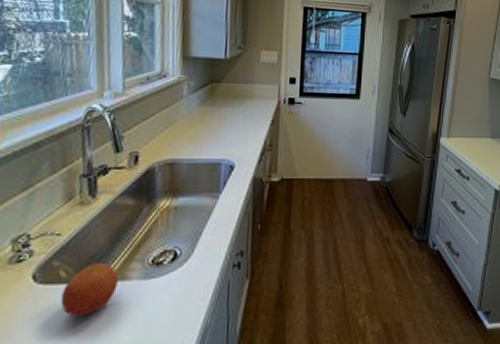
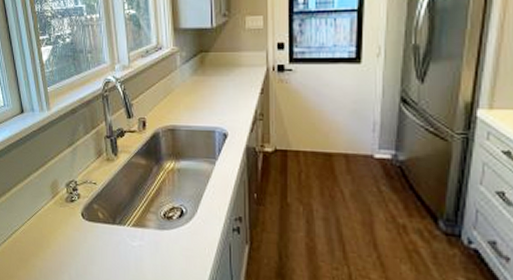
fruit: present [60,263,118,317] -> none [101,210,139,252]

